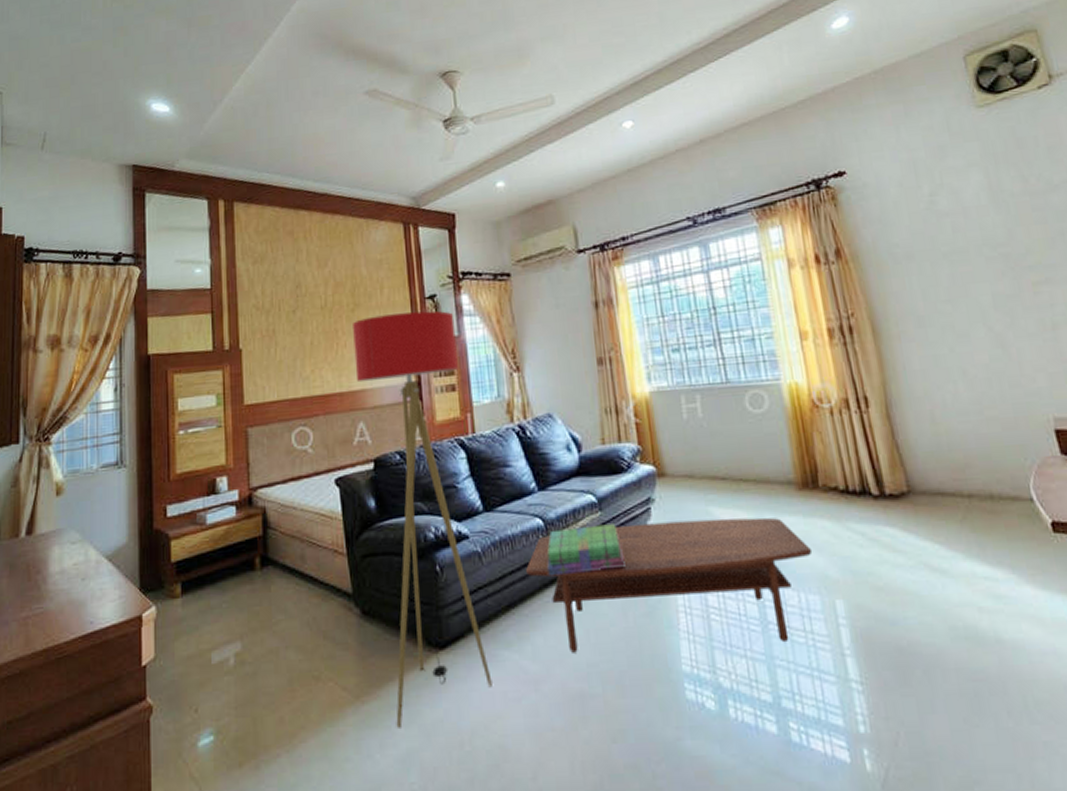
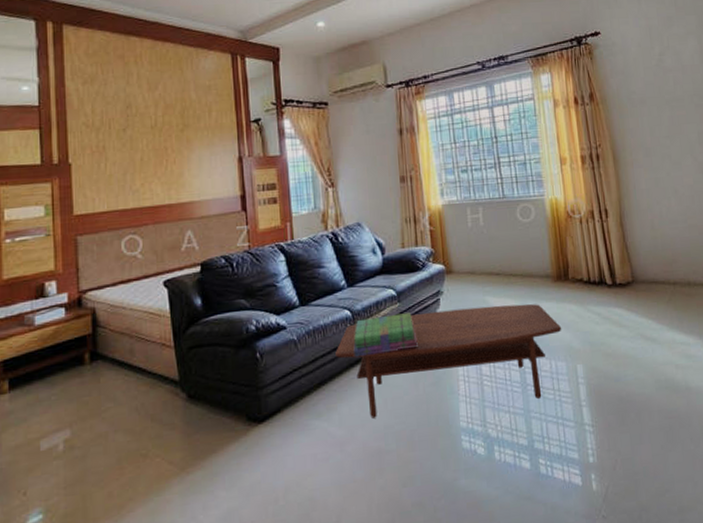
floor lamp: present [353,311,492,728] -> none [182,133,304,492]

